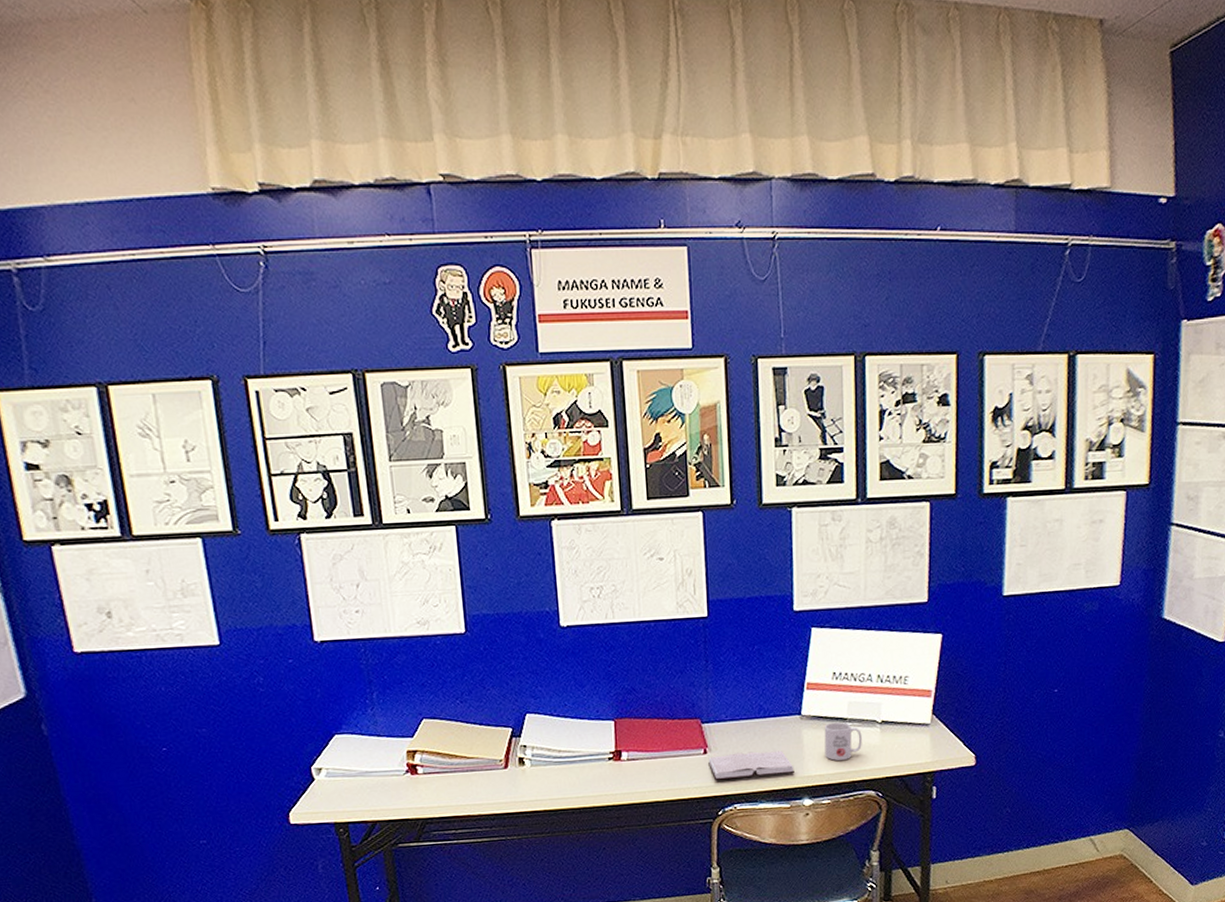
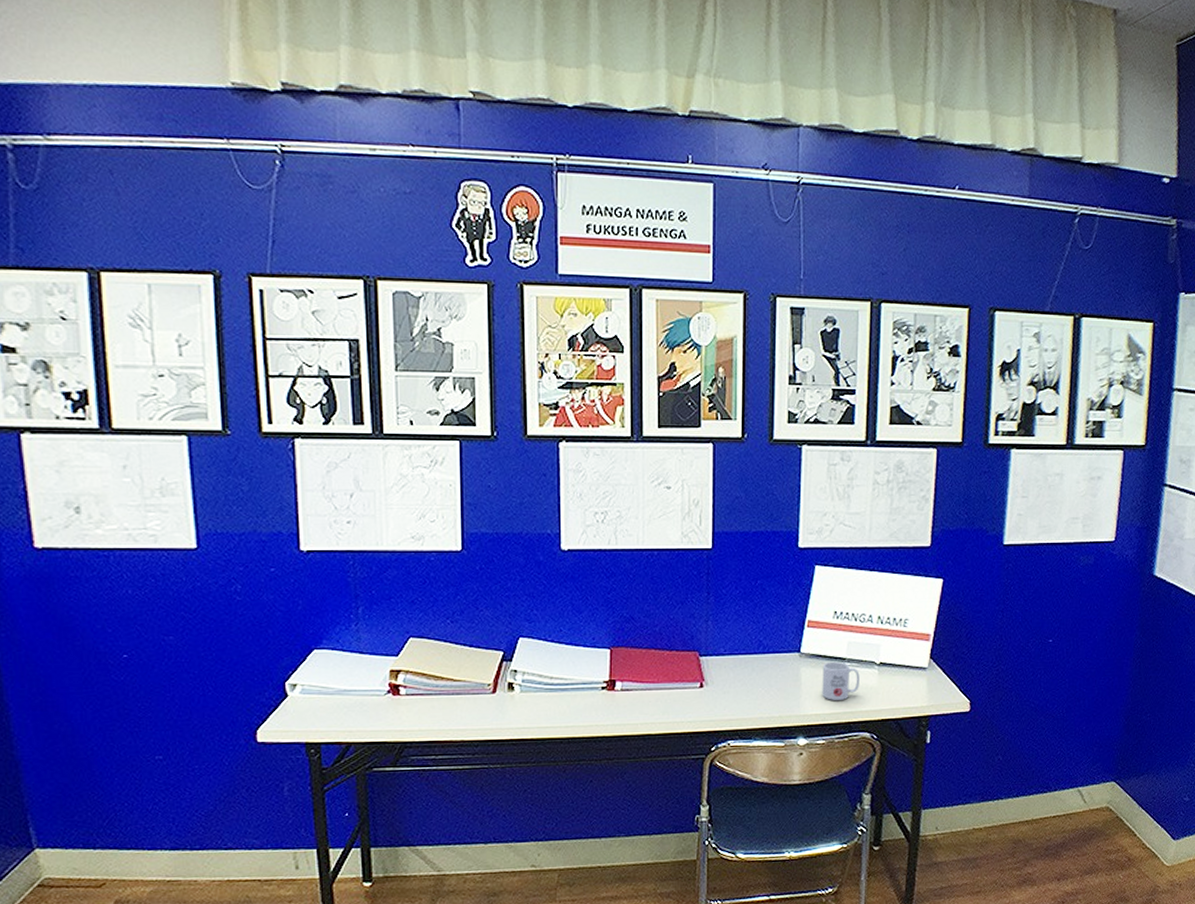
hardback book: present [708,751,794,780] -> none [704,687,791,715]

